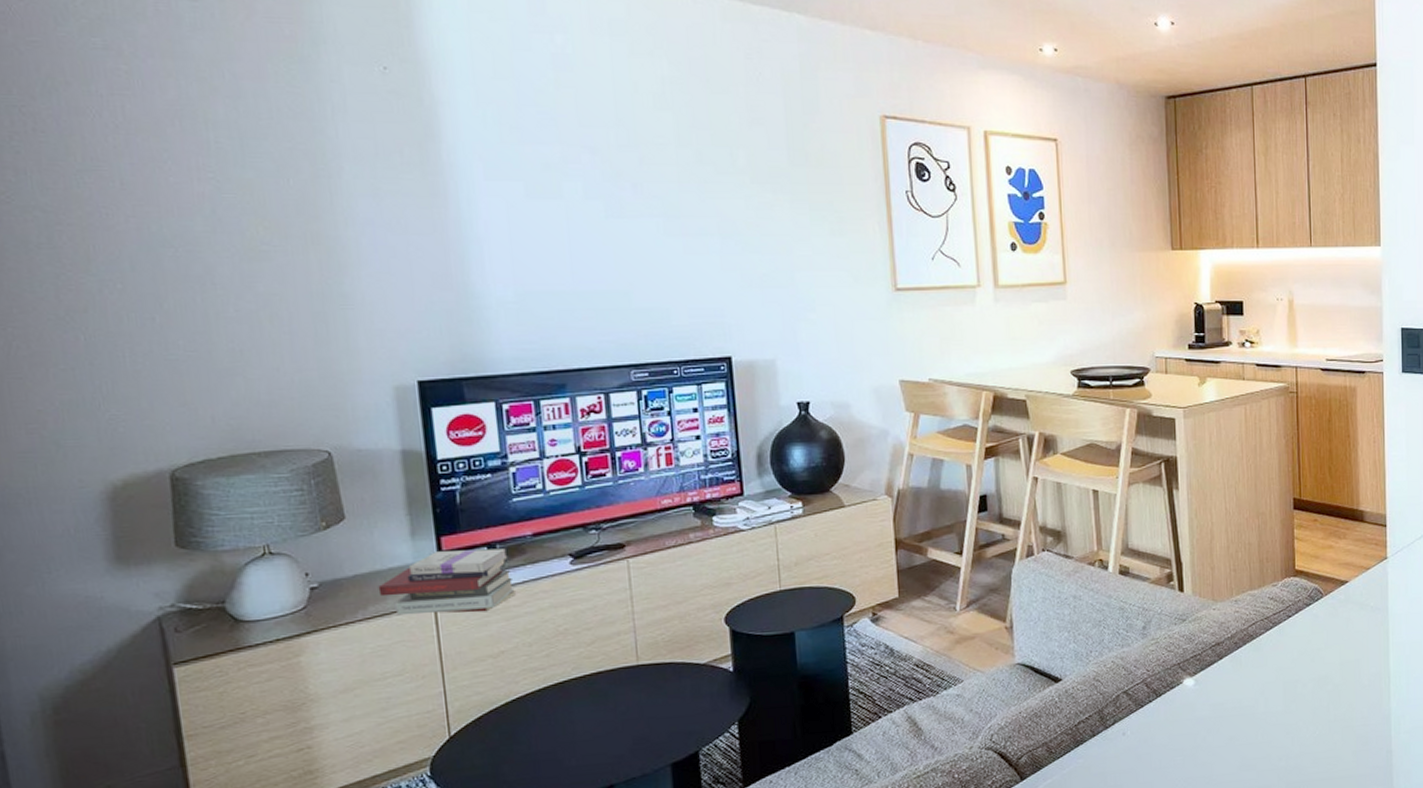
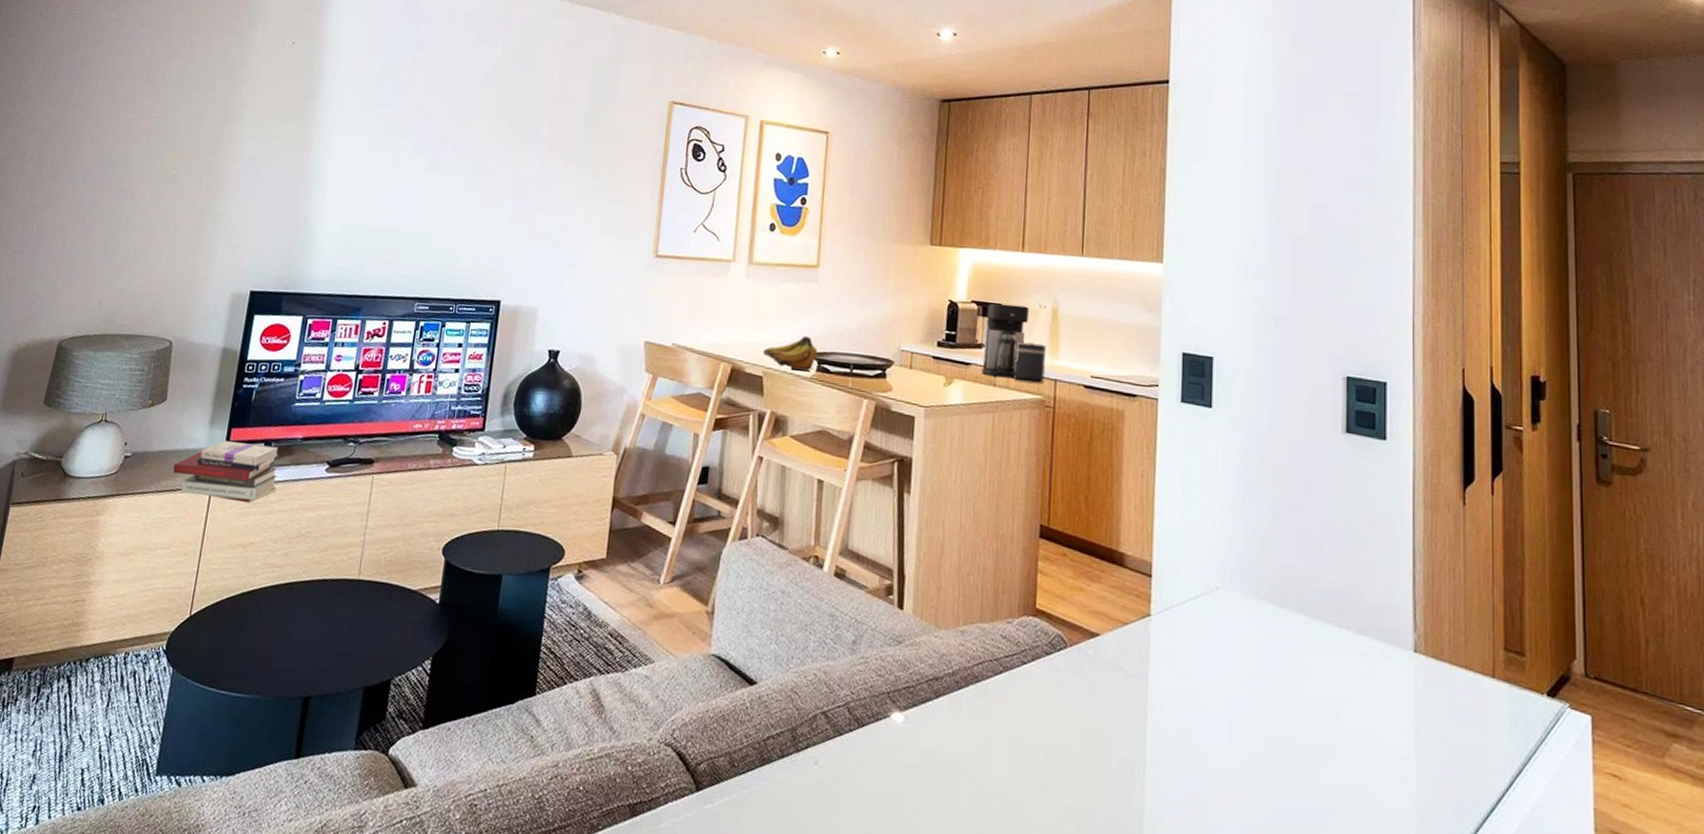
fruit: none [1022,354,1076,390] -> present [762,335,818,372]
coffee maker: none [1230,301,1268,373] -> present [982,303,1029,379]
cylinder: none [1259,335,1287,373] -> present [1014,342,1046,385]

